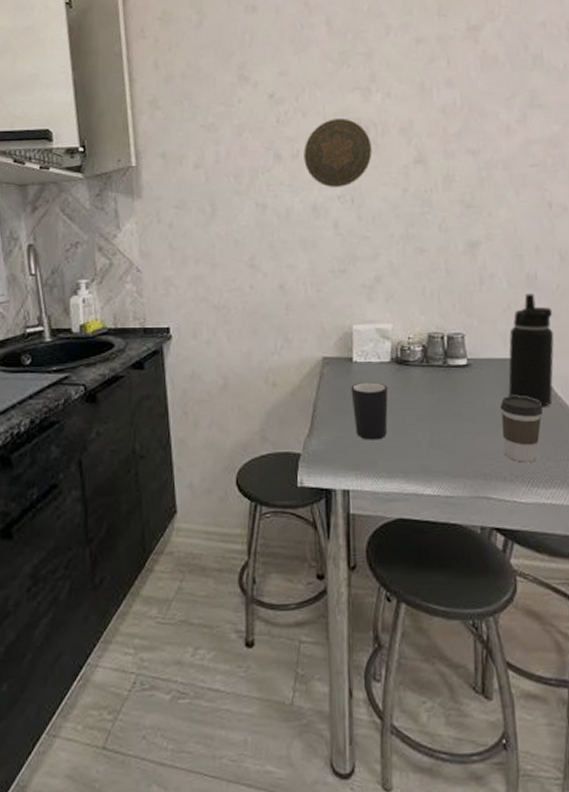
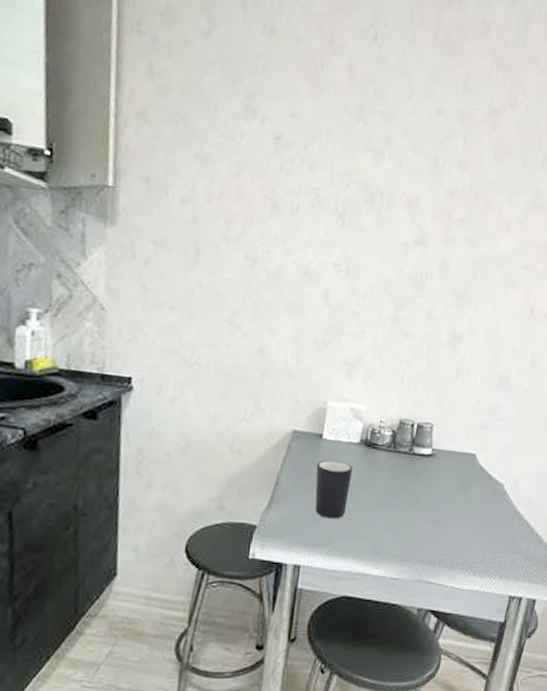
decorative plate: present [303,119,372,187] -> none [303,177,376,255]
coffee cup: present [500,396,544,463] -> none [451,489,492,552]
water bottle: present [508,293,554,407] -> none [463,393,516,503]

